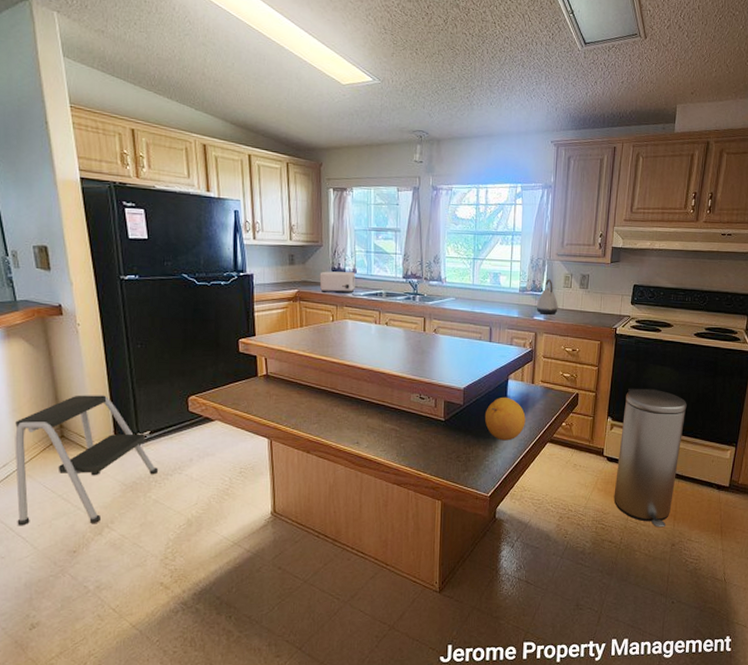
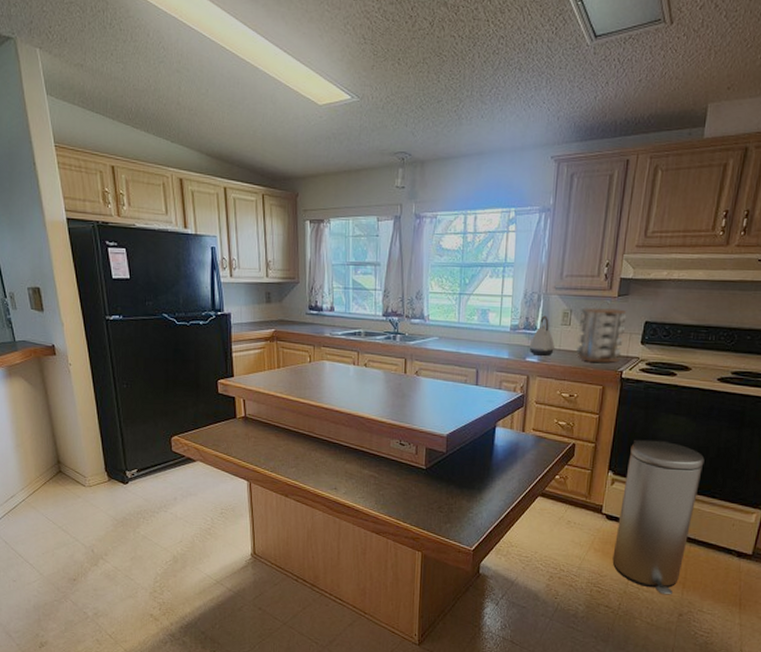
step stool: present [15,395,158,526] -> none [19,432,145,556]
toaster: present [319,271,355,294] -> none [296,309,333,333]
fruit: present [484,397,526,441] -> none [469,445,514,493]
spice rack: none [577,266,618,322] -> present [577,300,627,364]

